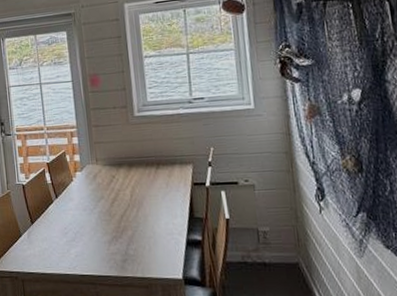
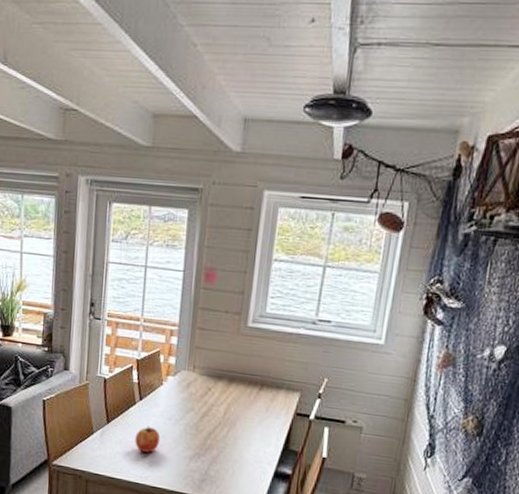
fruit: none [58,220,80,244] -> present [135,426,161,453]

